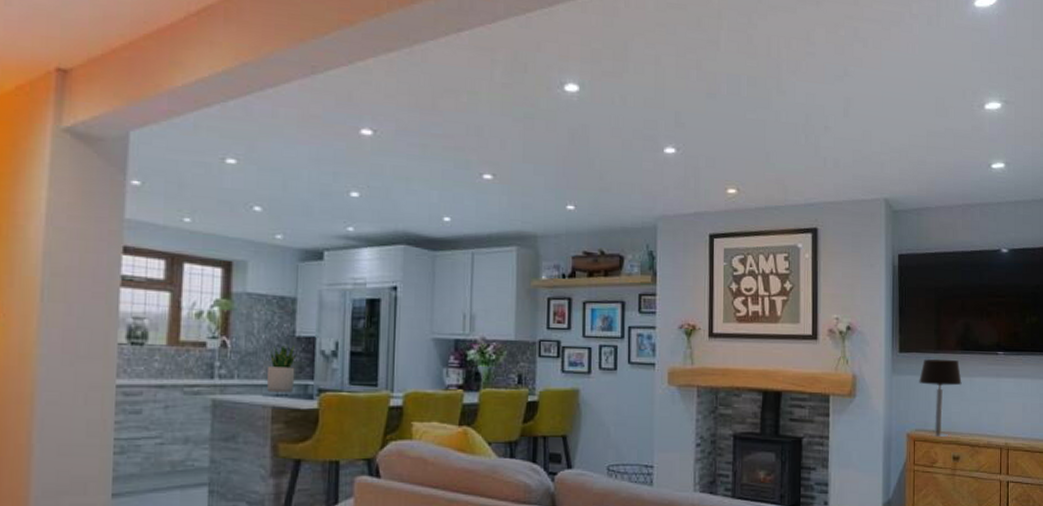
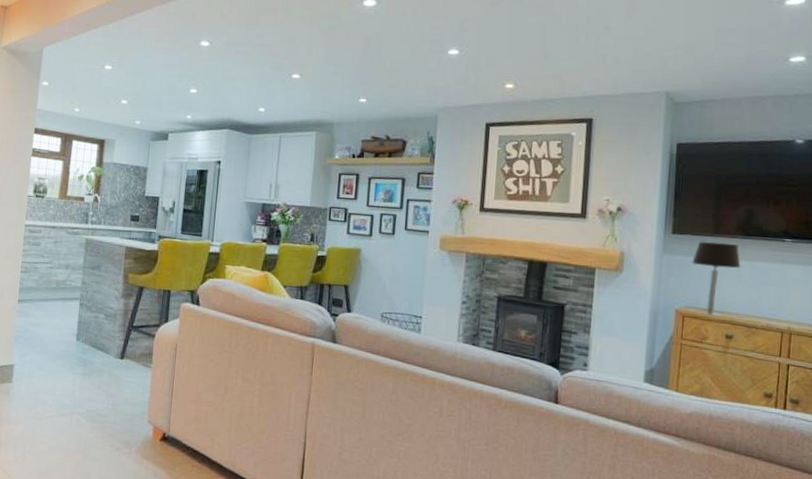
planter: present [267,343,296,393] -> none [123,200,144,237]

